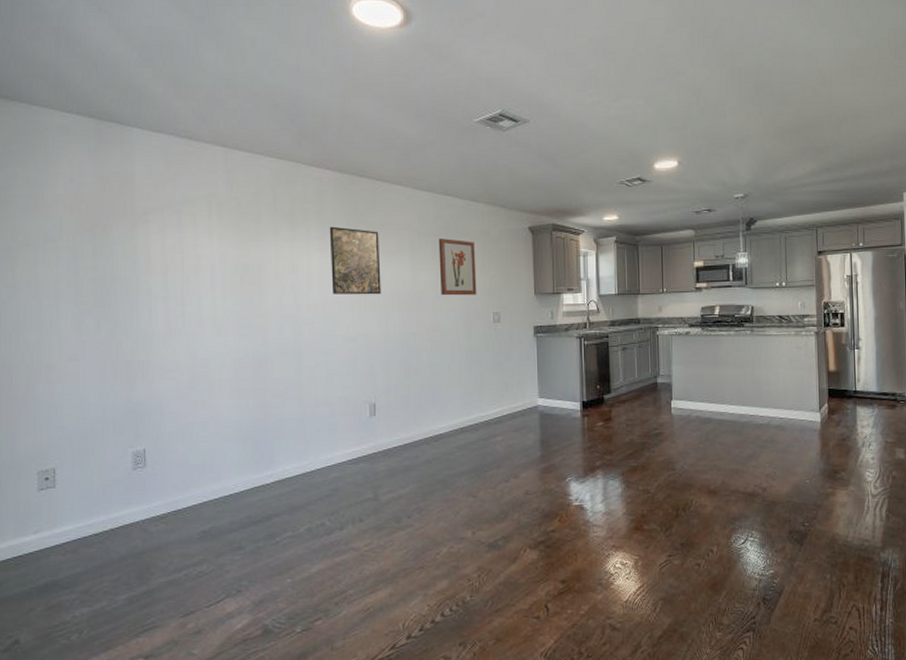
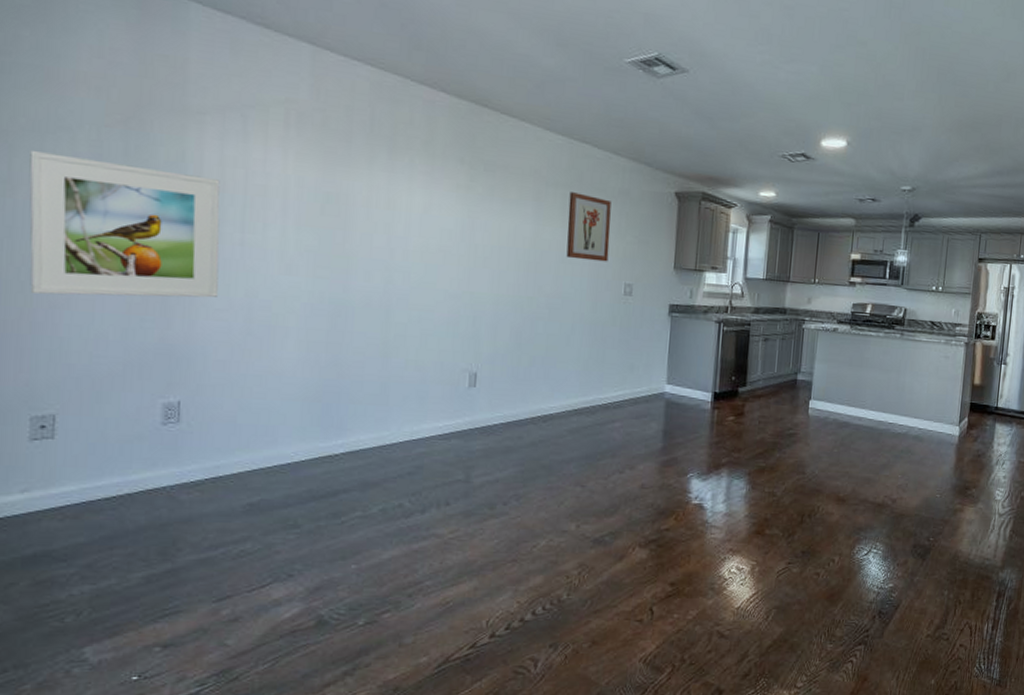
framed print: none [27,259,167,372] -> present [29,149,220,298]
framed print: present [329,226,381,295] -> none [435,160,499,248]

